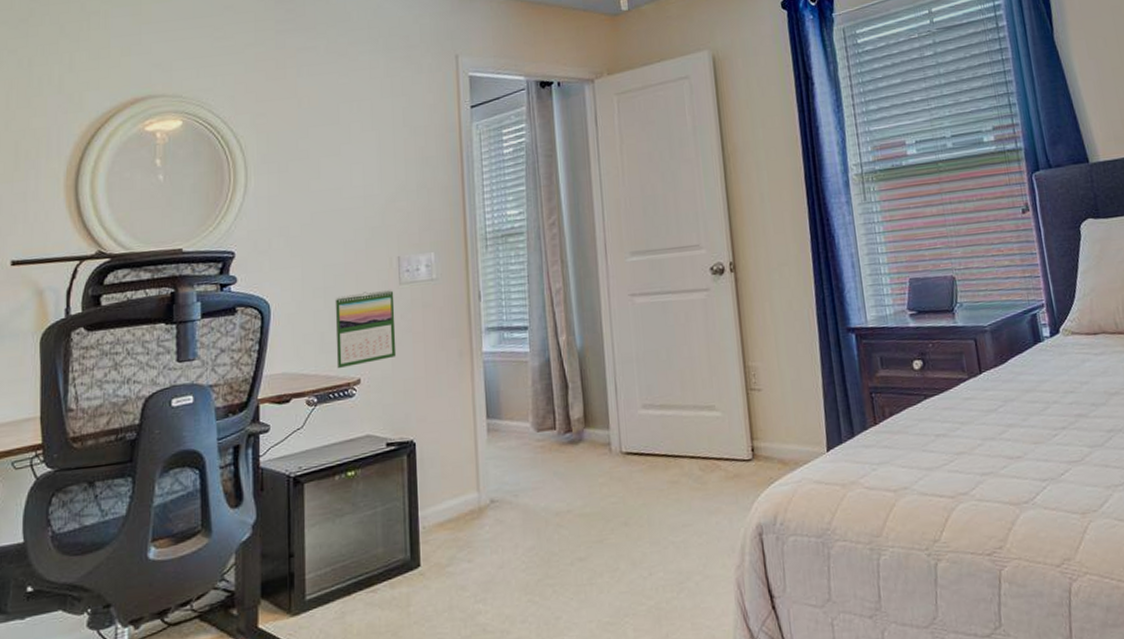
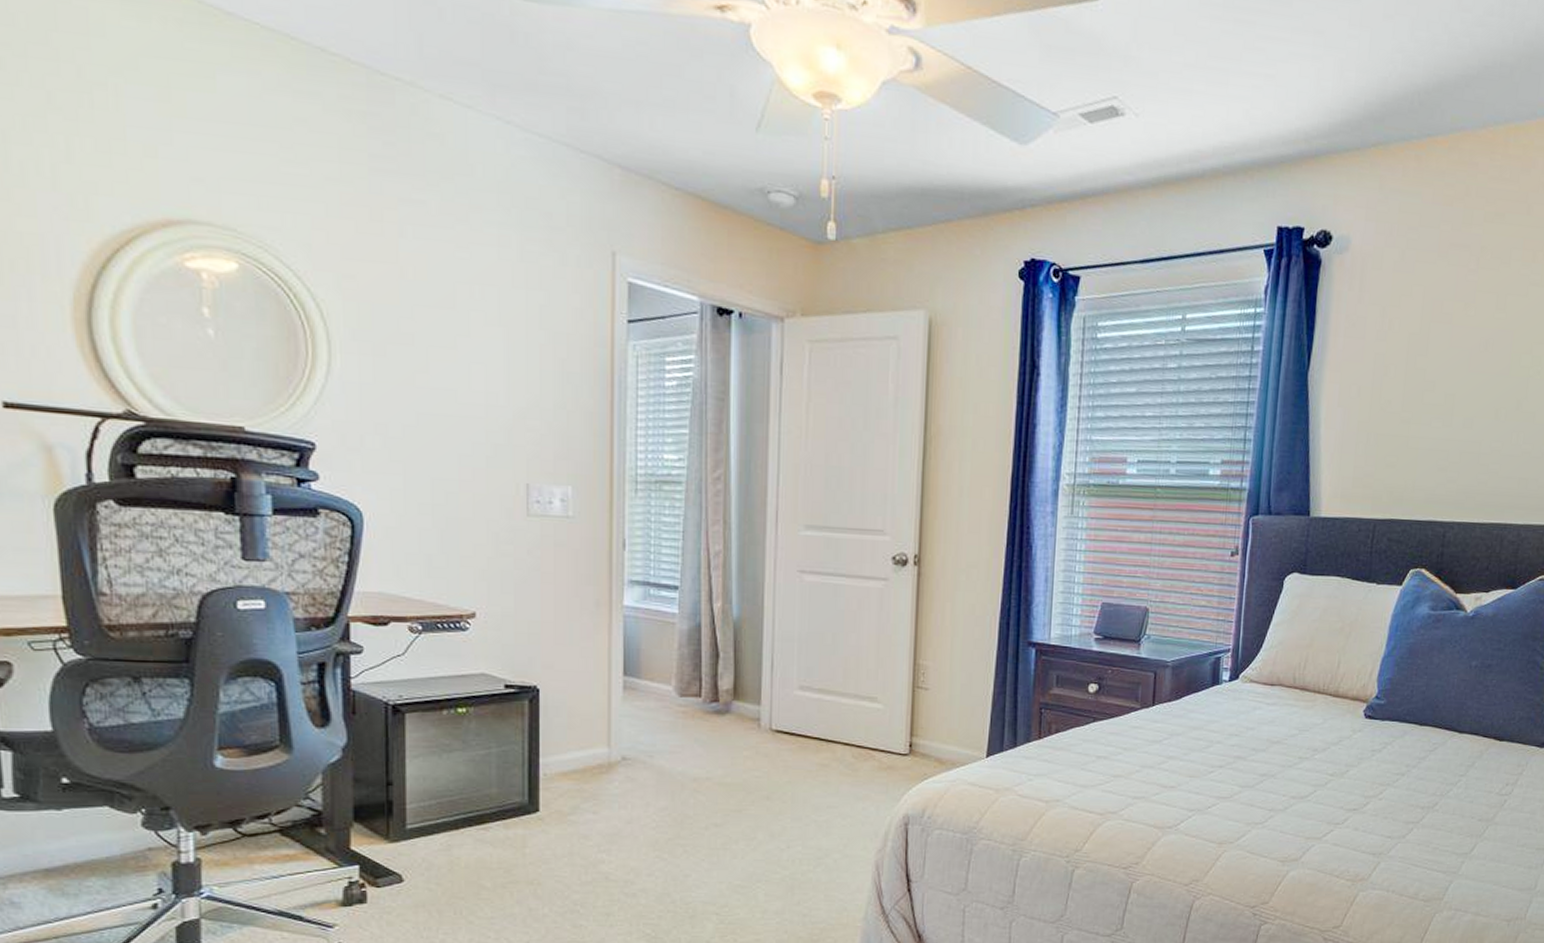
calendar: present [335,289,397,369] -> none [445,517,521,598]

